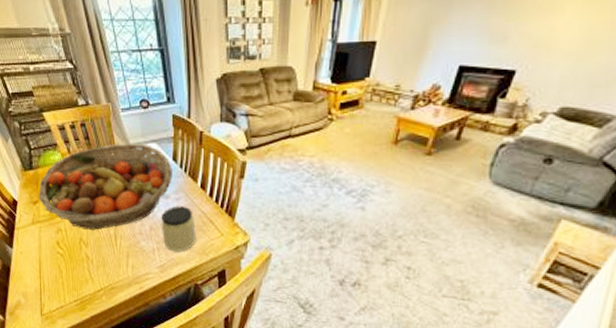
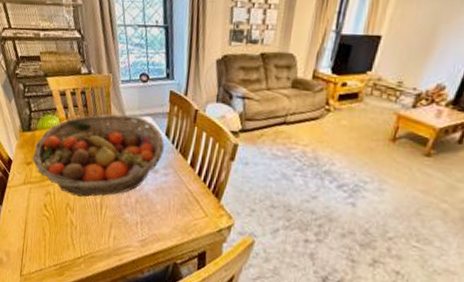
jar: present [161,205,197,251] -> none [147,181,182,228]

